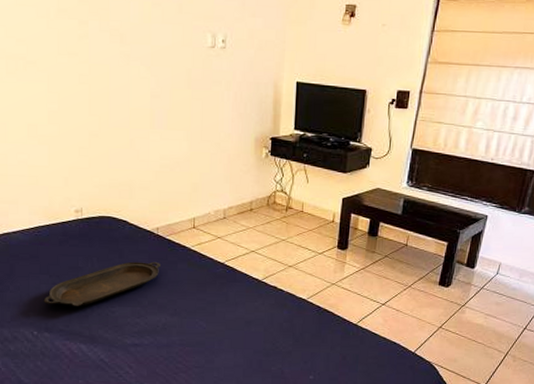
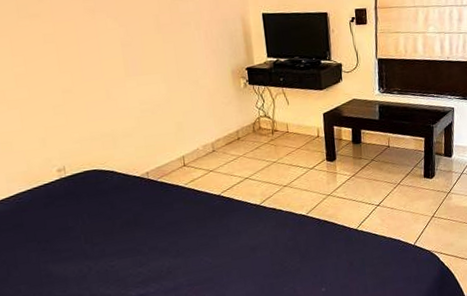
serving tray: present [43,261,162,306] -> none [34,206,157,273]

